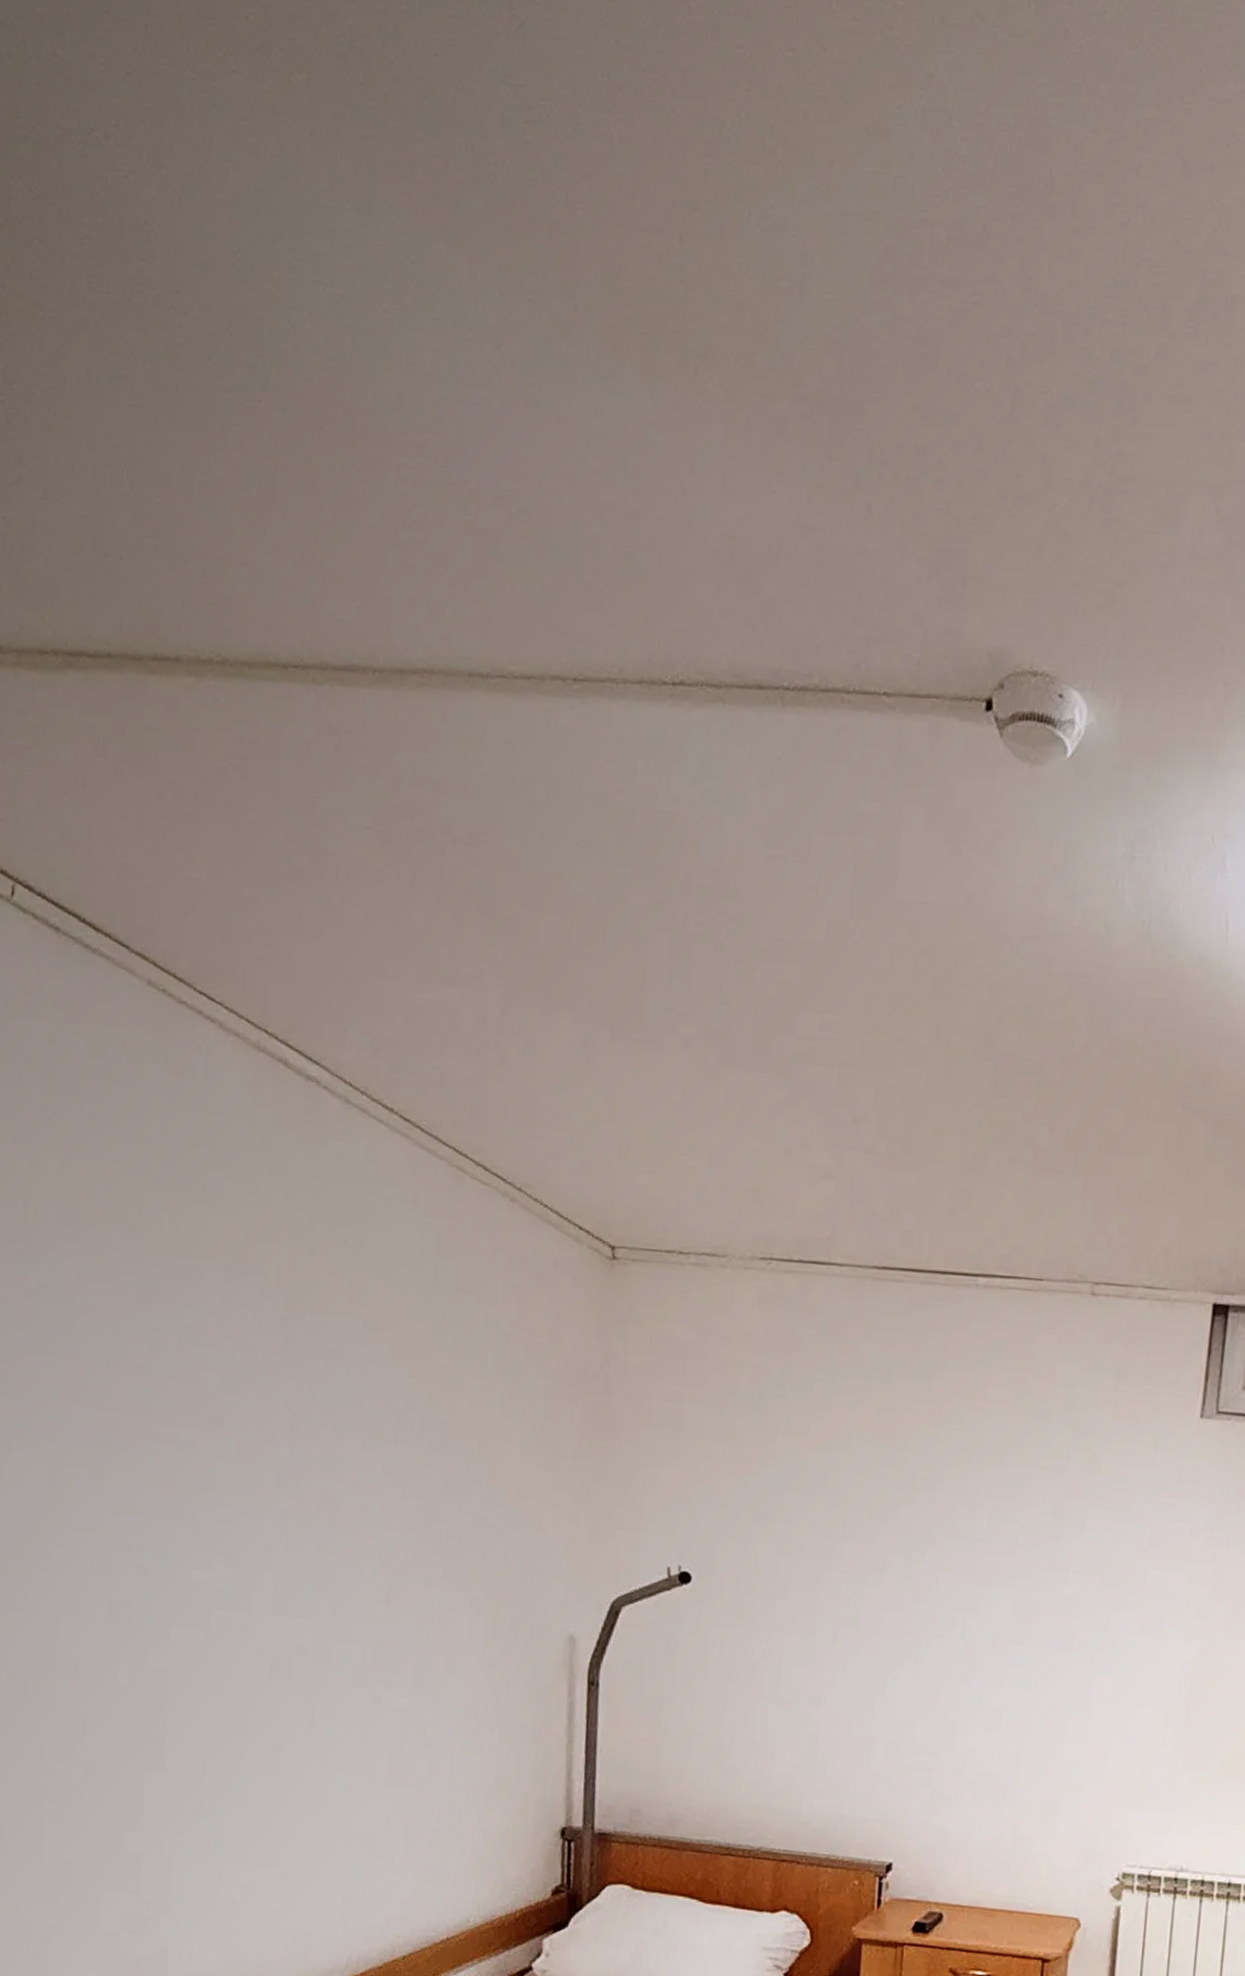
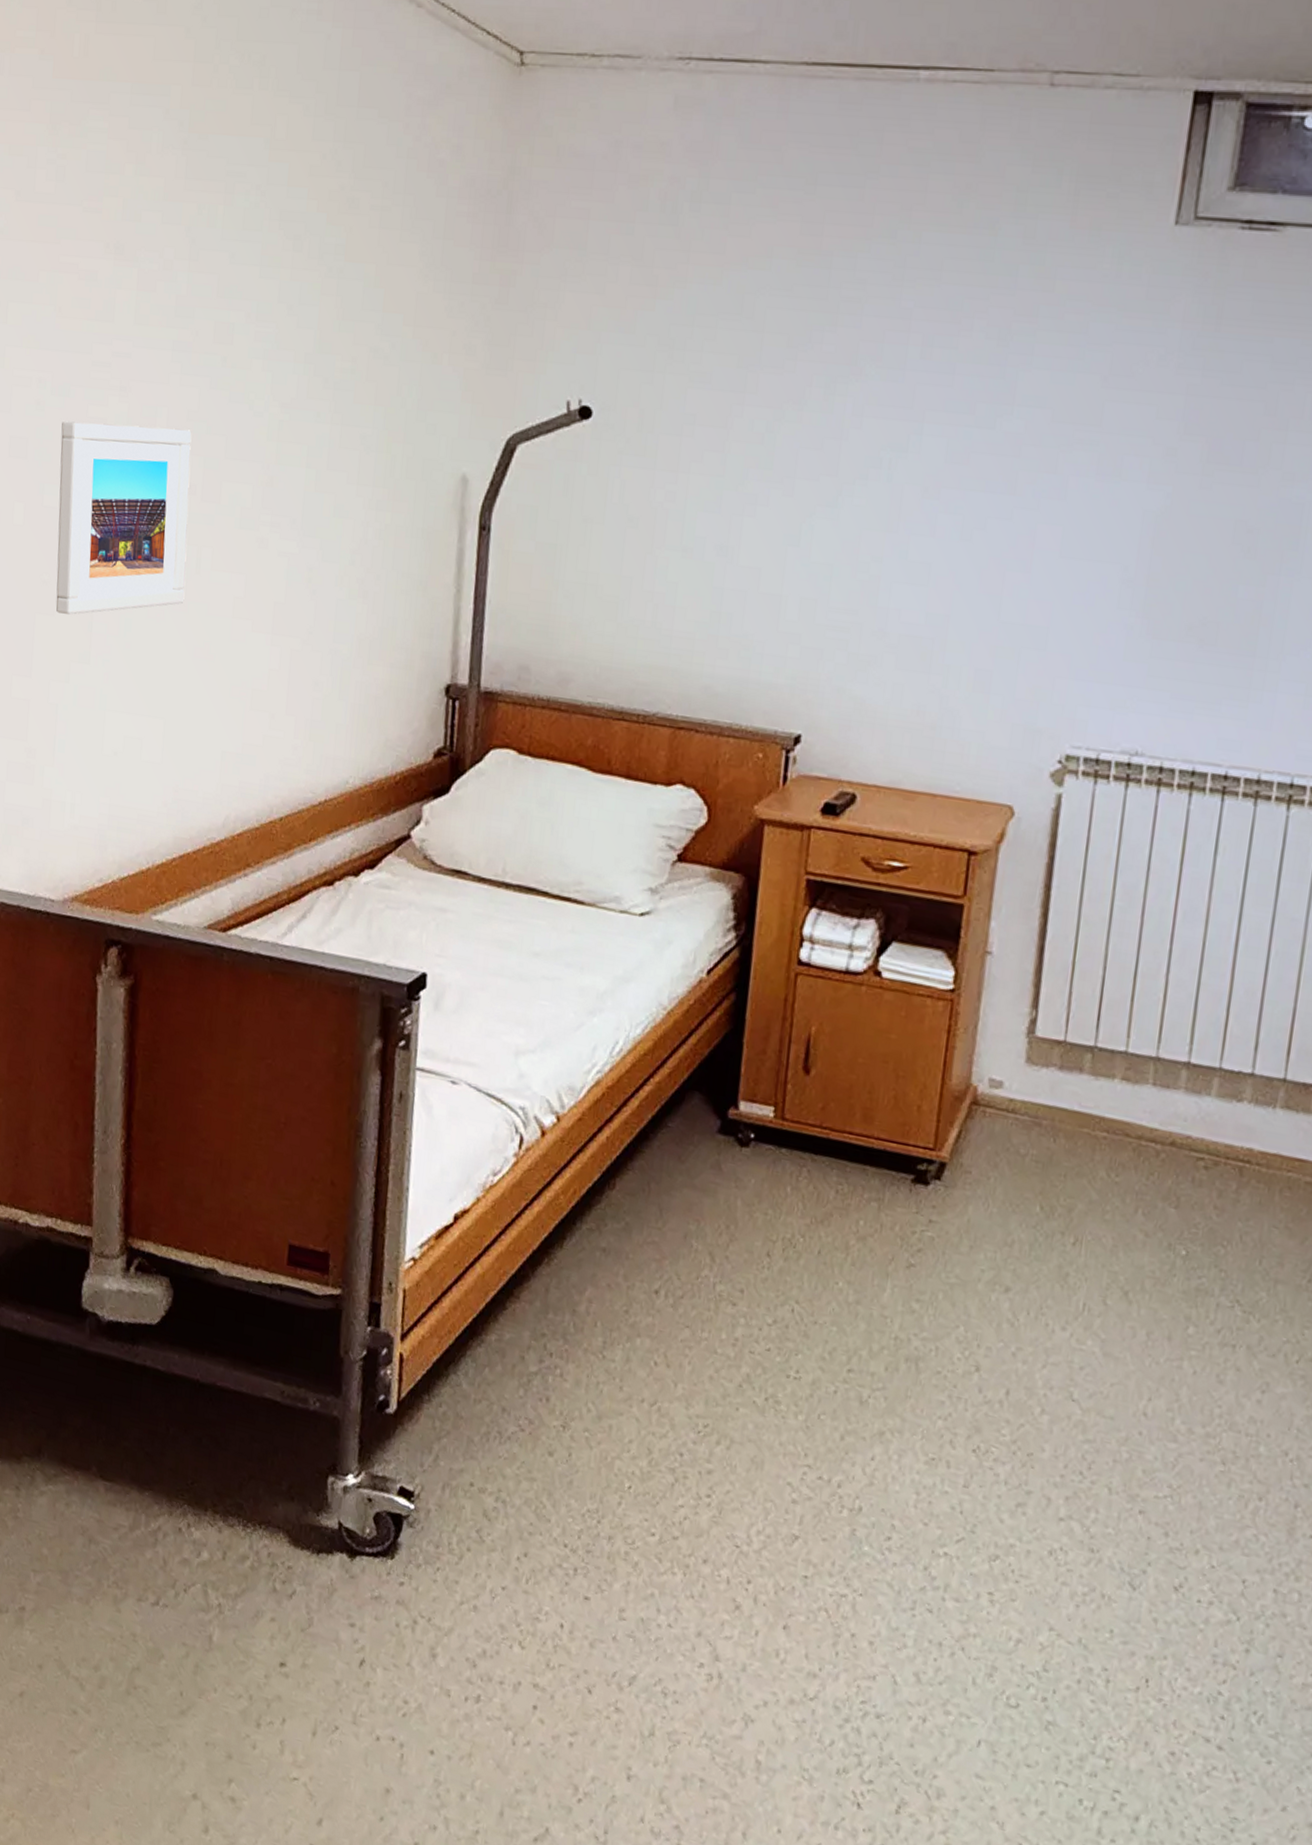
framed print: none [164,1585,300,1771] -> present [55,421,192,615]

